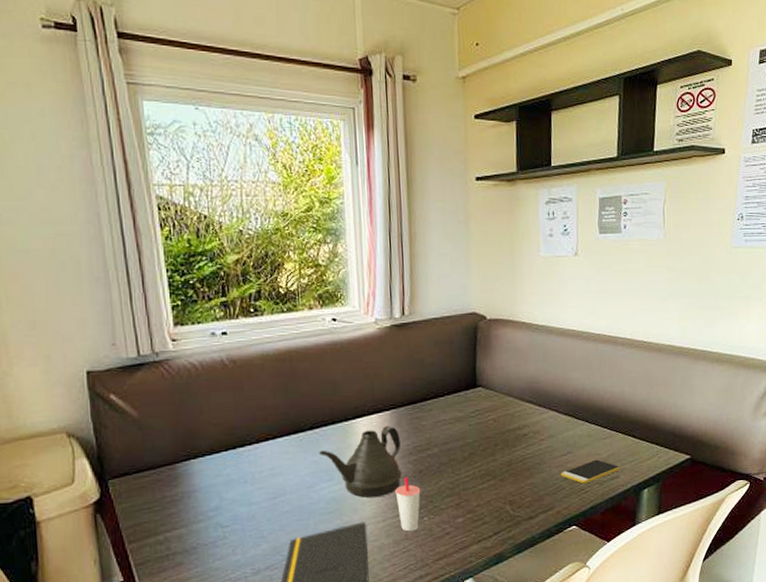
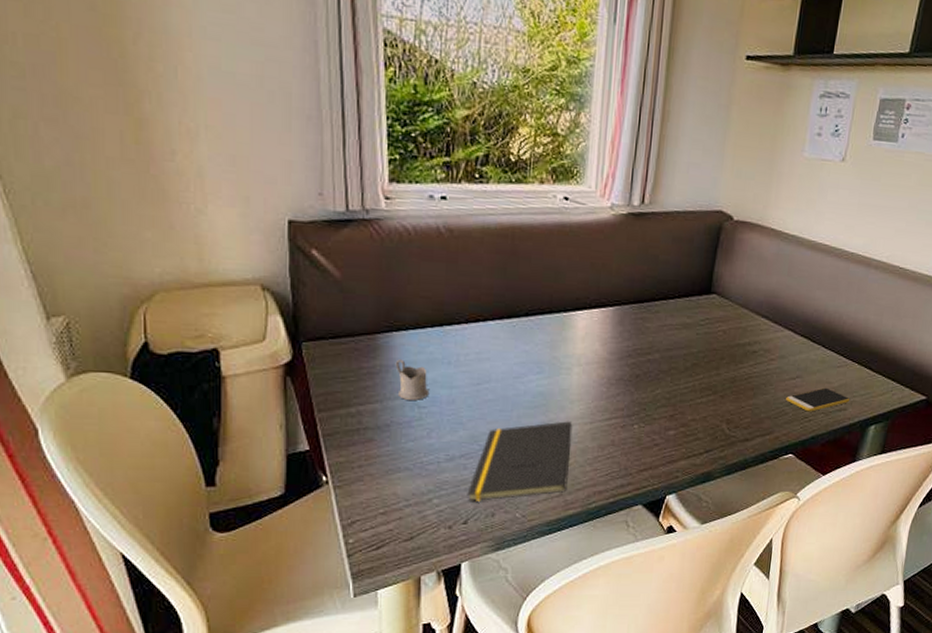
tea glass holder: none [196,484,231,522] -> present [395,359,430,400]
teapot: present [318,426,402,498] -> none [531,323,621,397]
cup: present [395,476,421,532] -> none [607,380,635,438]

